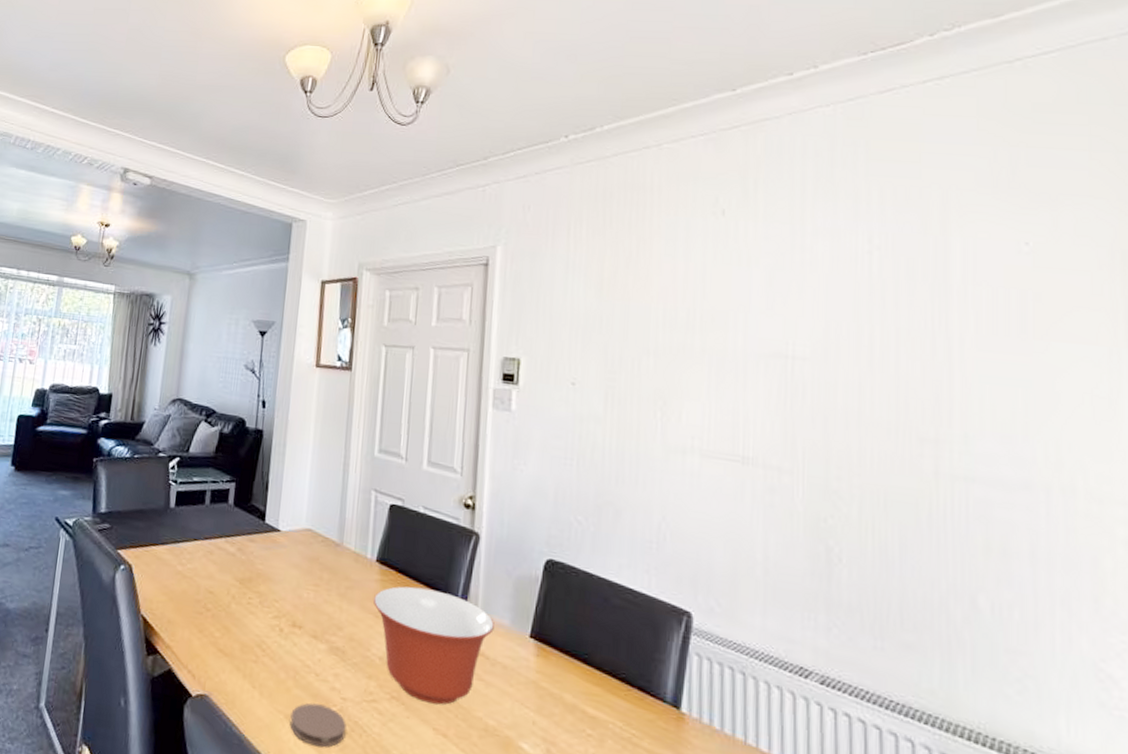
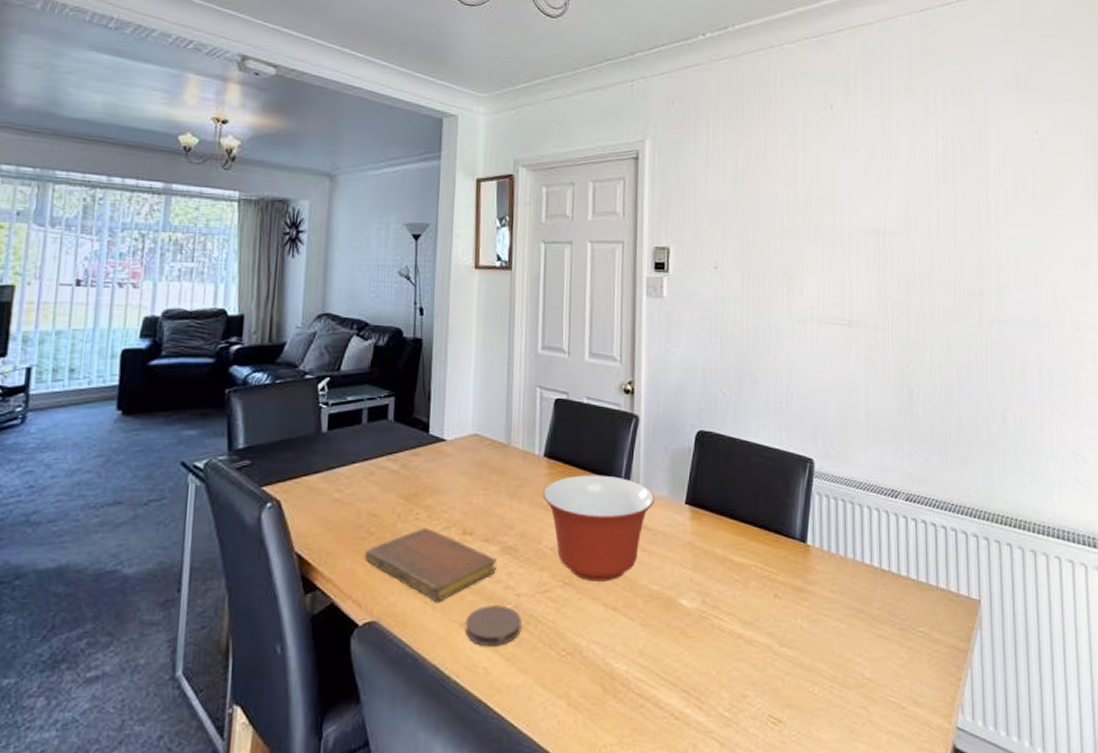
notebook: none [201,613,324,689] -> present [365,528,496,602]

